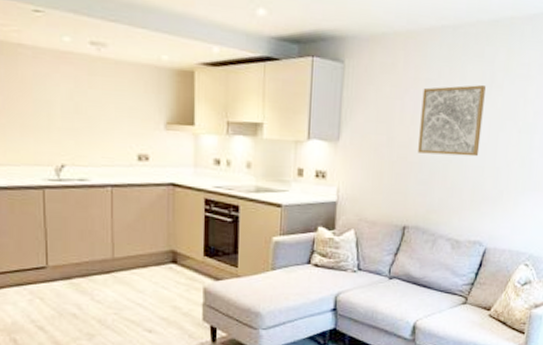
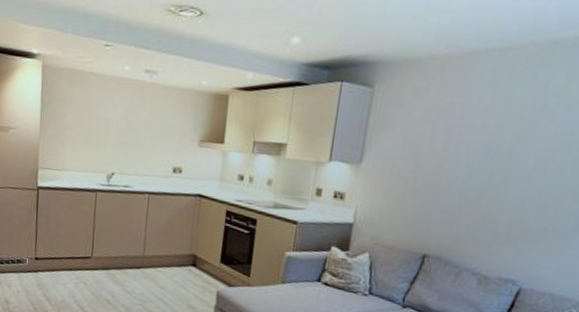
wall art: present [418,84,486,157] -> none [447,110,535,188]

